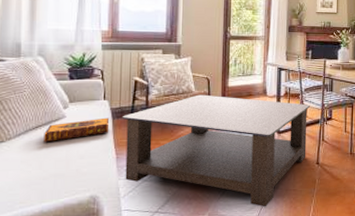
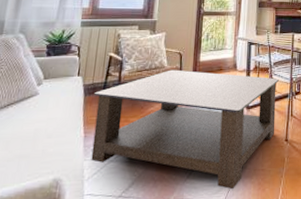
hardback book: present [44,117,110,143] -> none [13,94,82,121]

